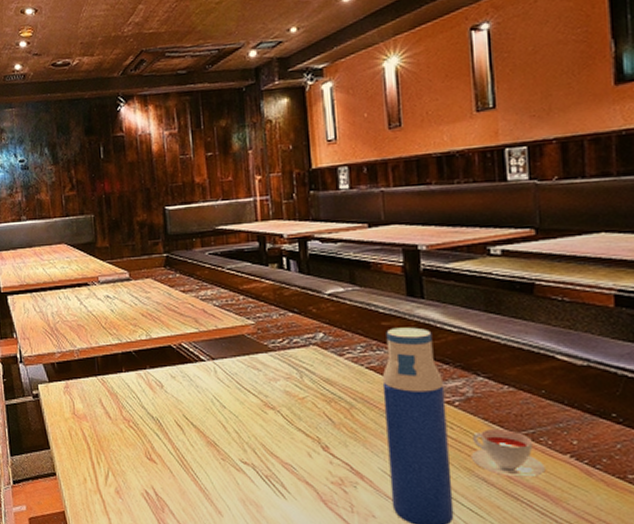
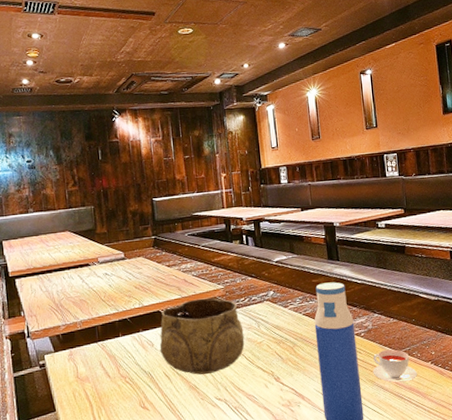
decorative bowl: none [170,335,282,431] -> present [159,298,245,375]

